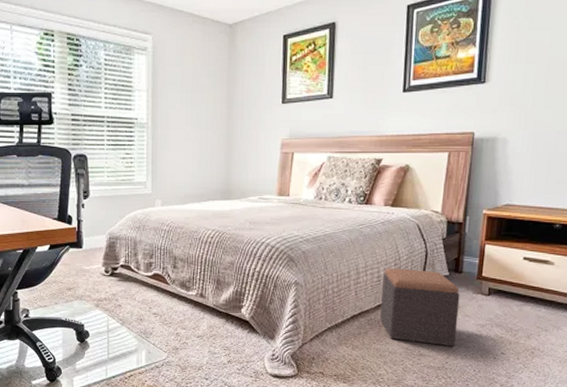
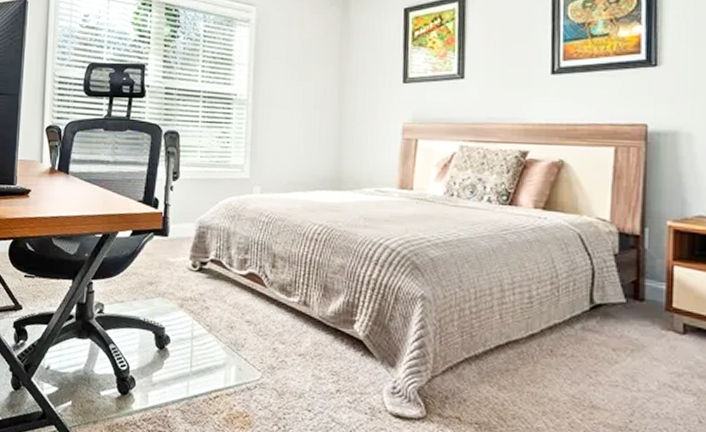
footstool: present [380,268,460,347] -> none [535,287,644,401]

